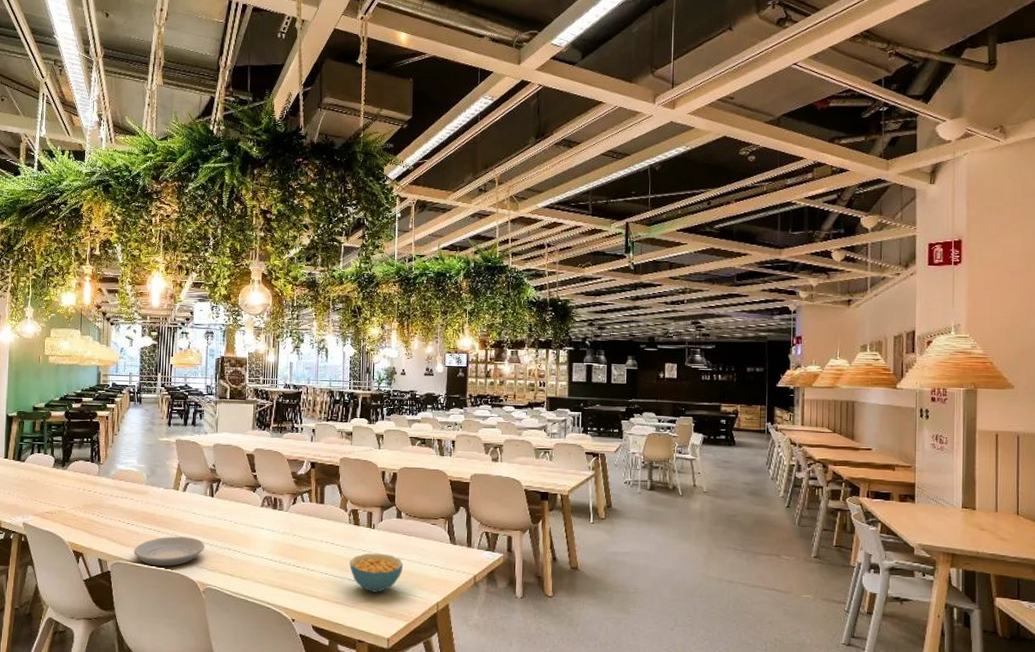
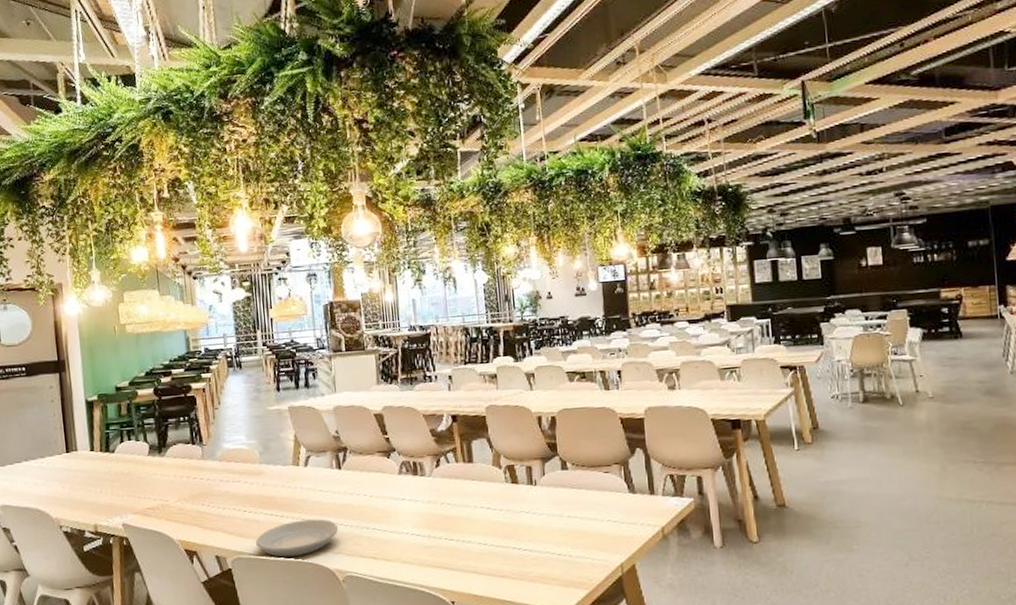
cereal bowl: present [350,553,404,593] -> none [511,513,576,560]

